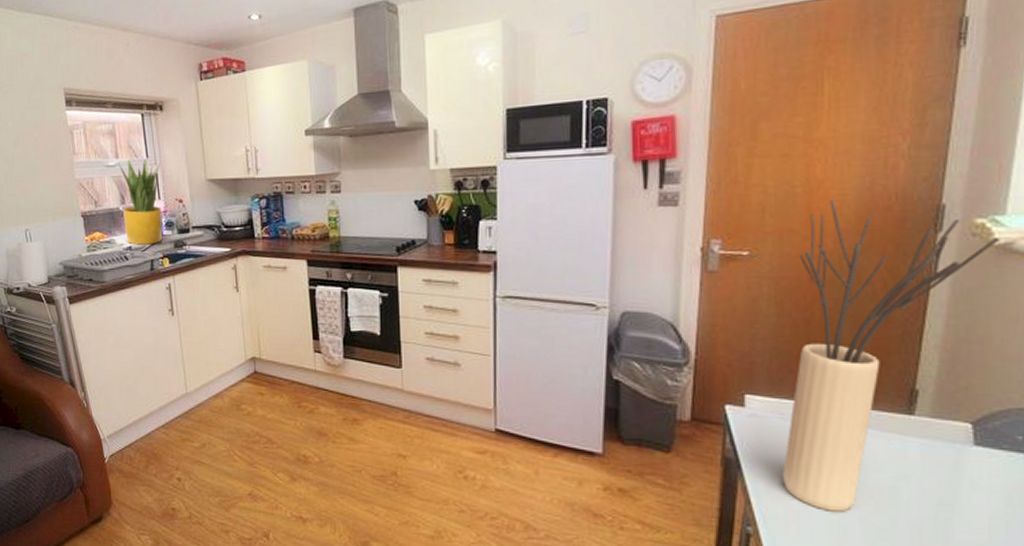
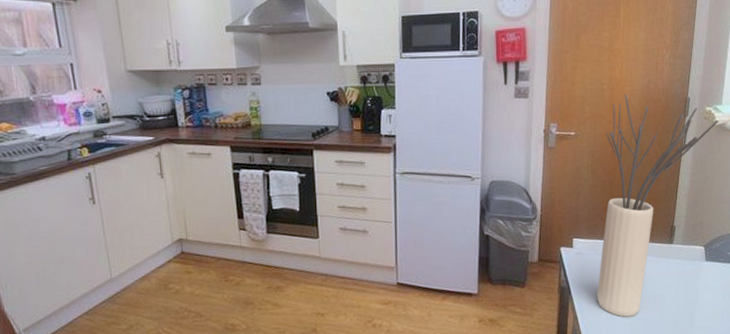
planter: present [117,159,163,245] -> none [25,48,81,135]

